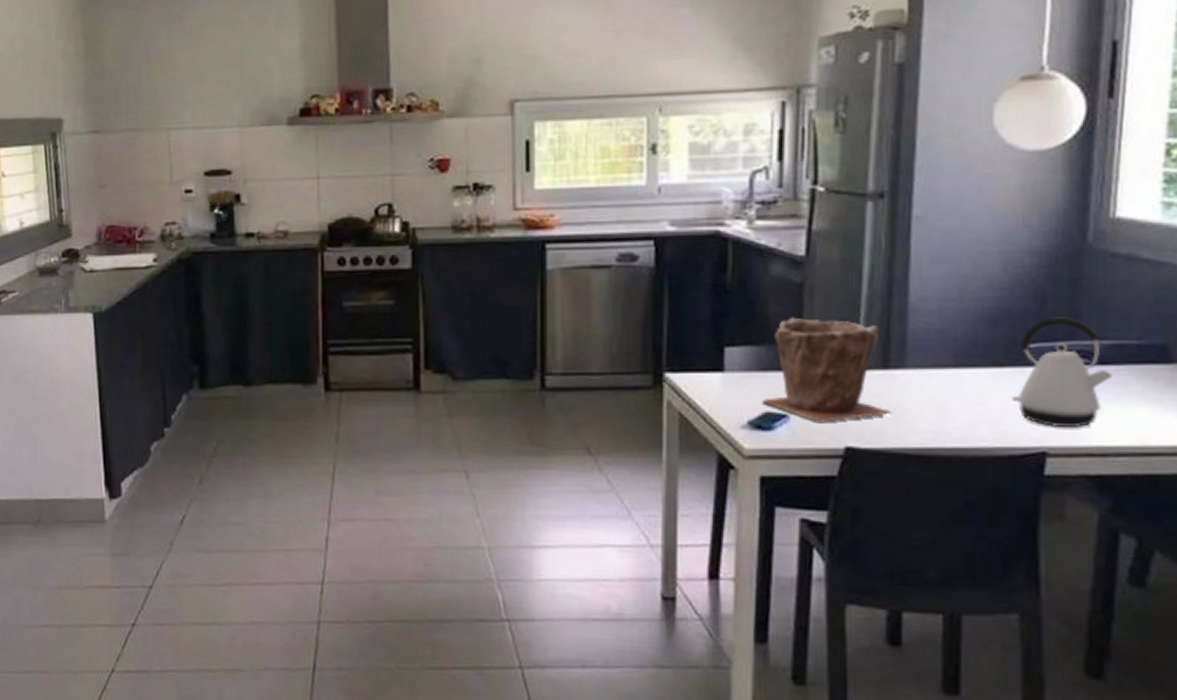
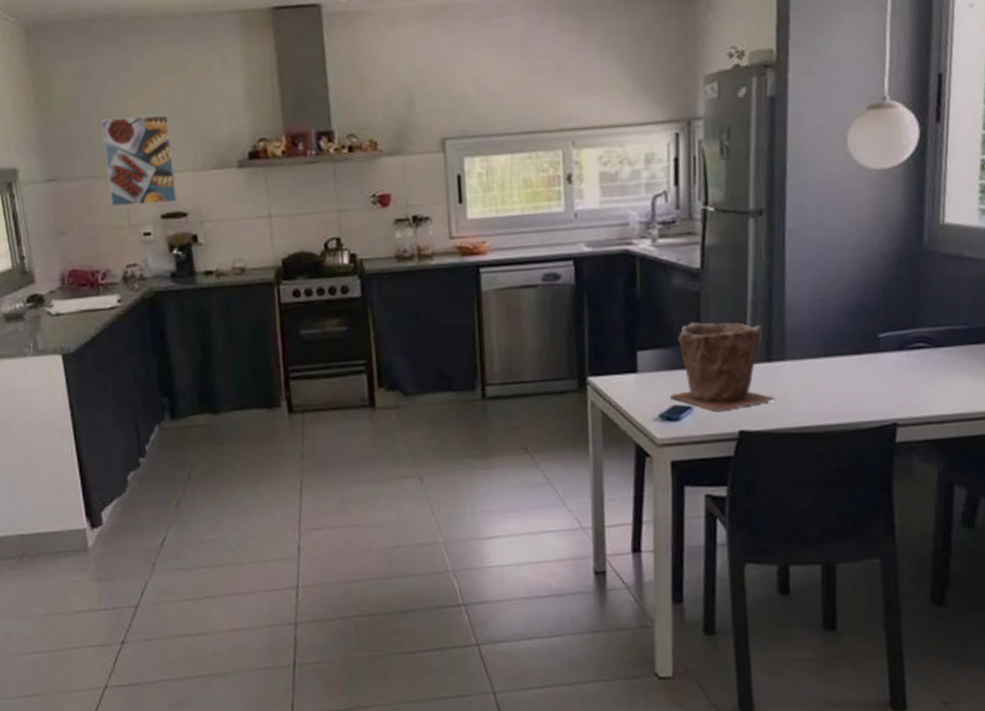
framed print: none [150,67,223,161] -> present [101,115,178,207]
kettle: present [1012,317,1114,427] -> none [869,309,947,402]

